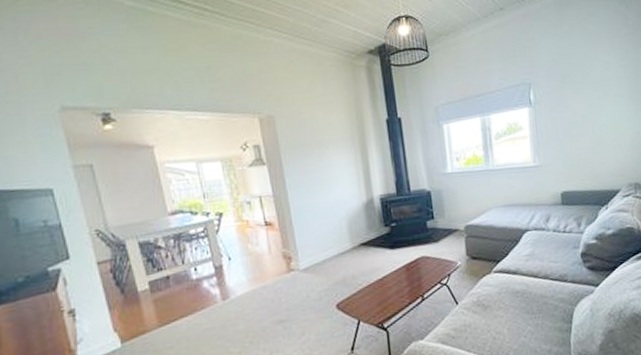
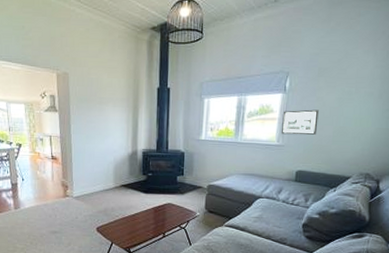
picture frame: none [533,120,574,153] -> present [282,109,319,135]

